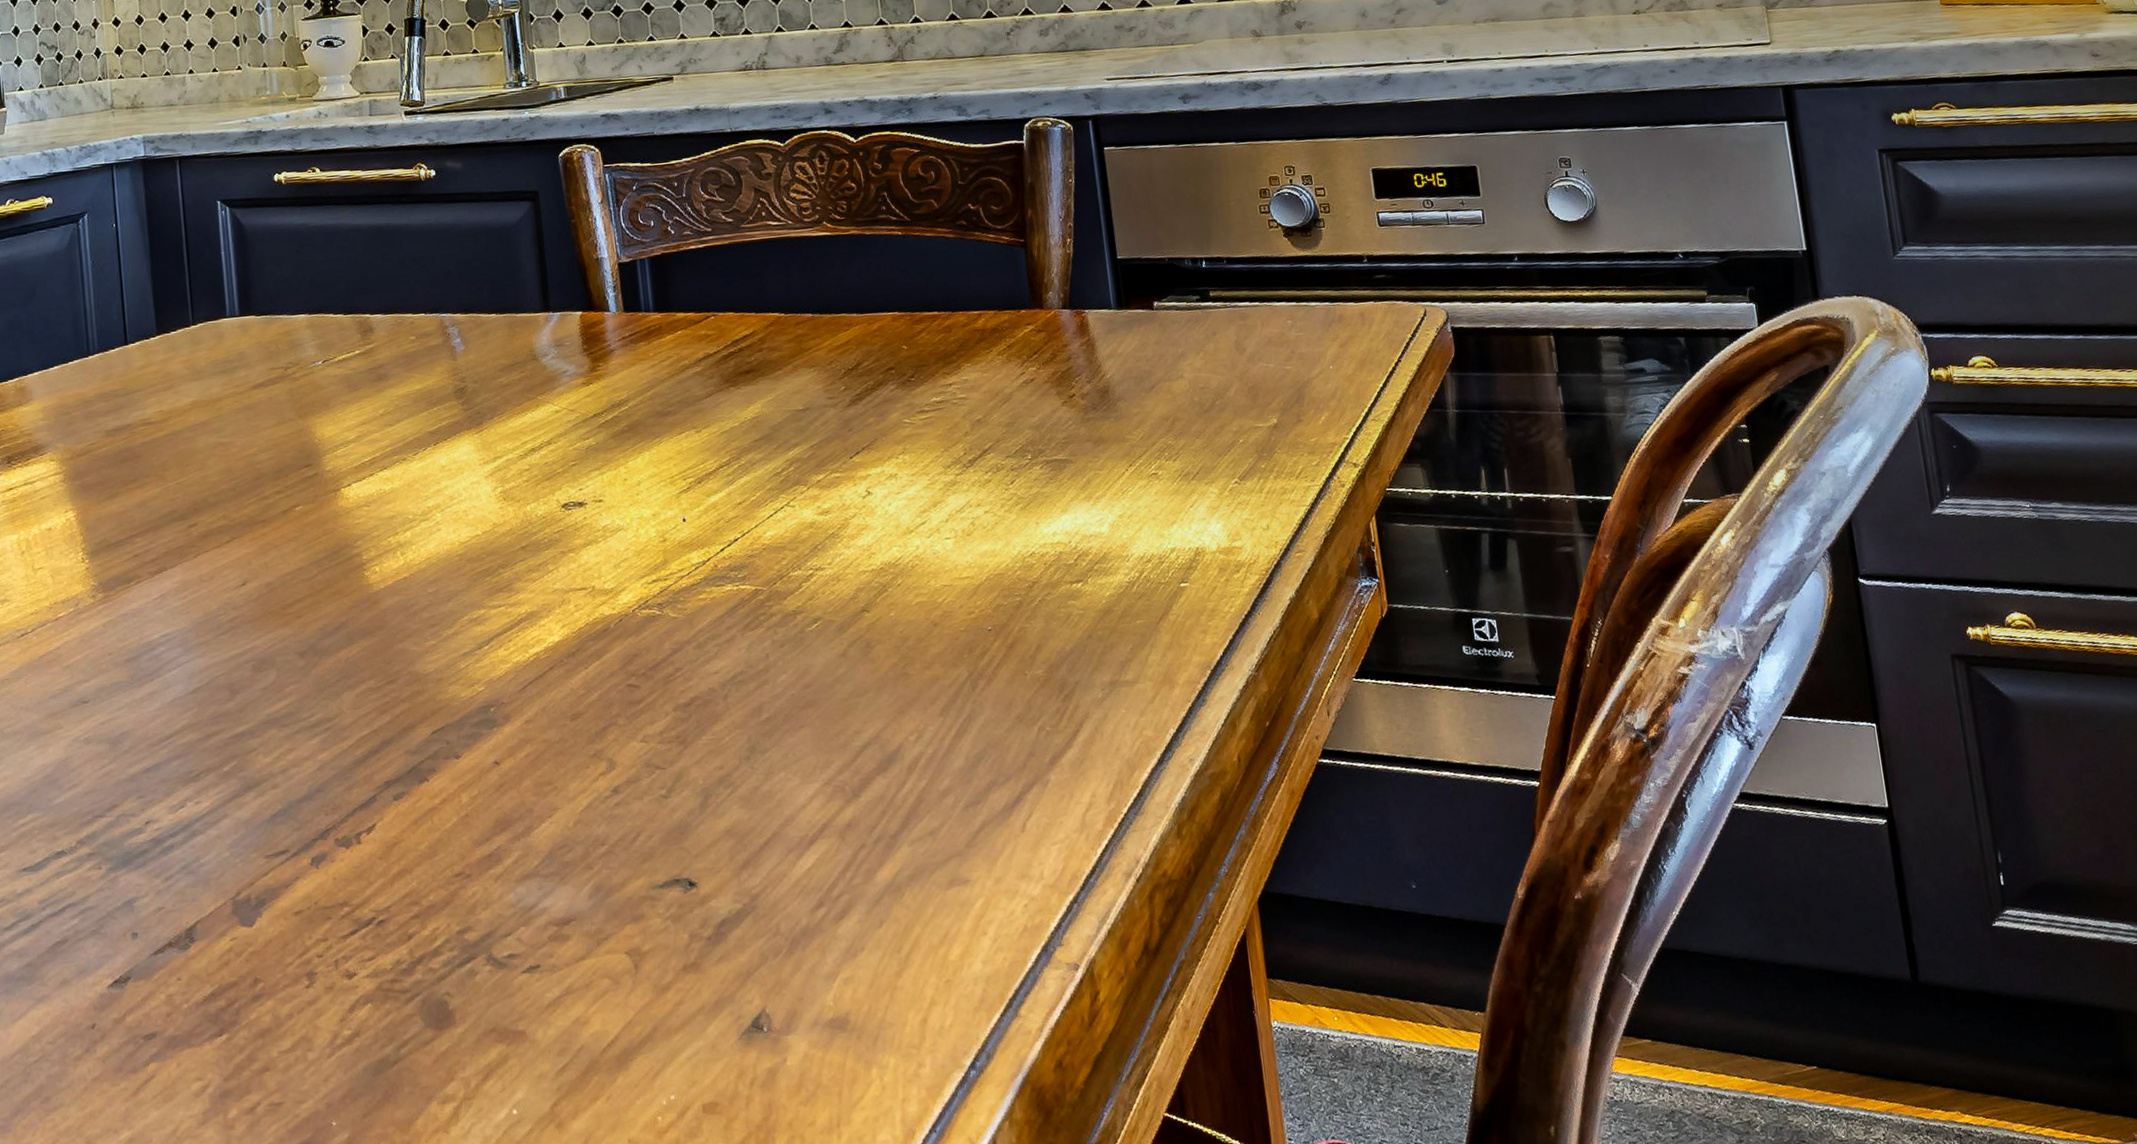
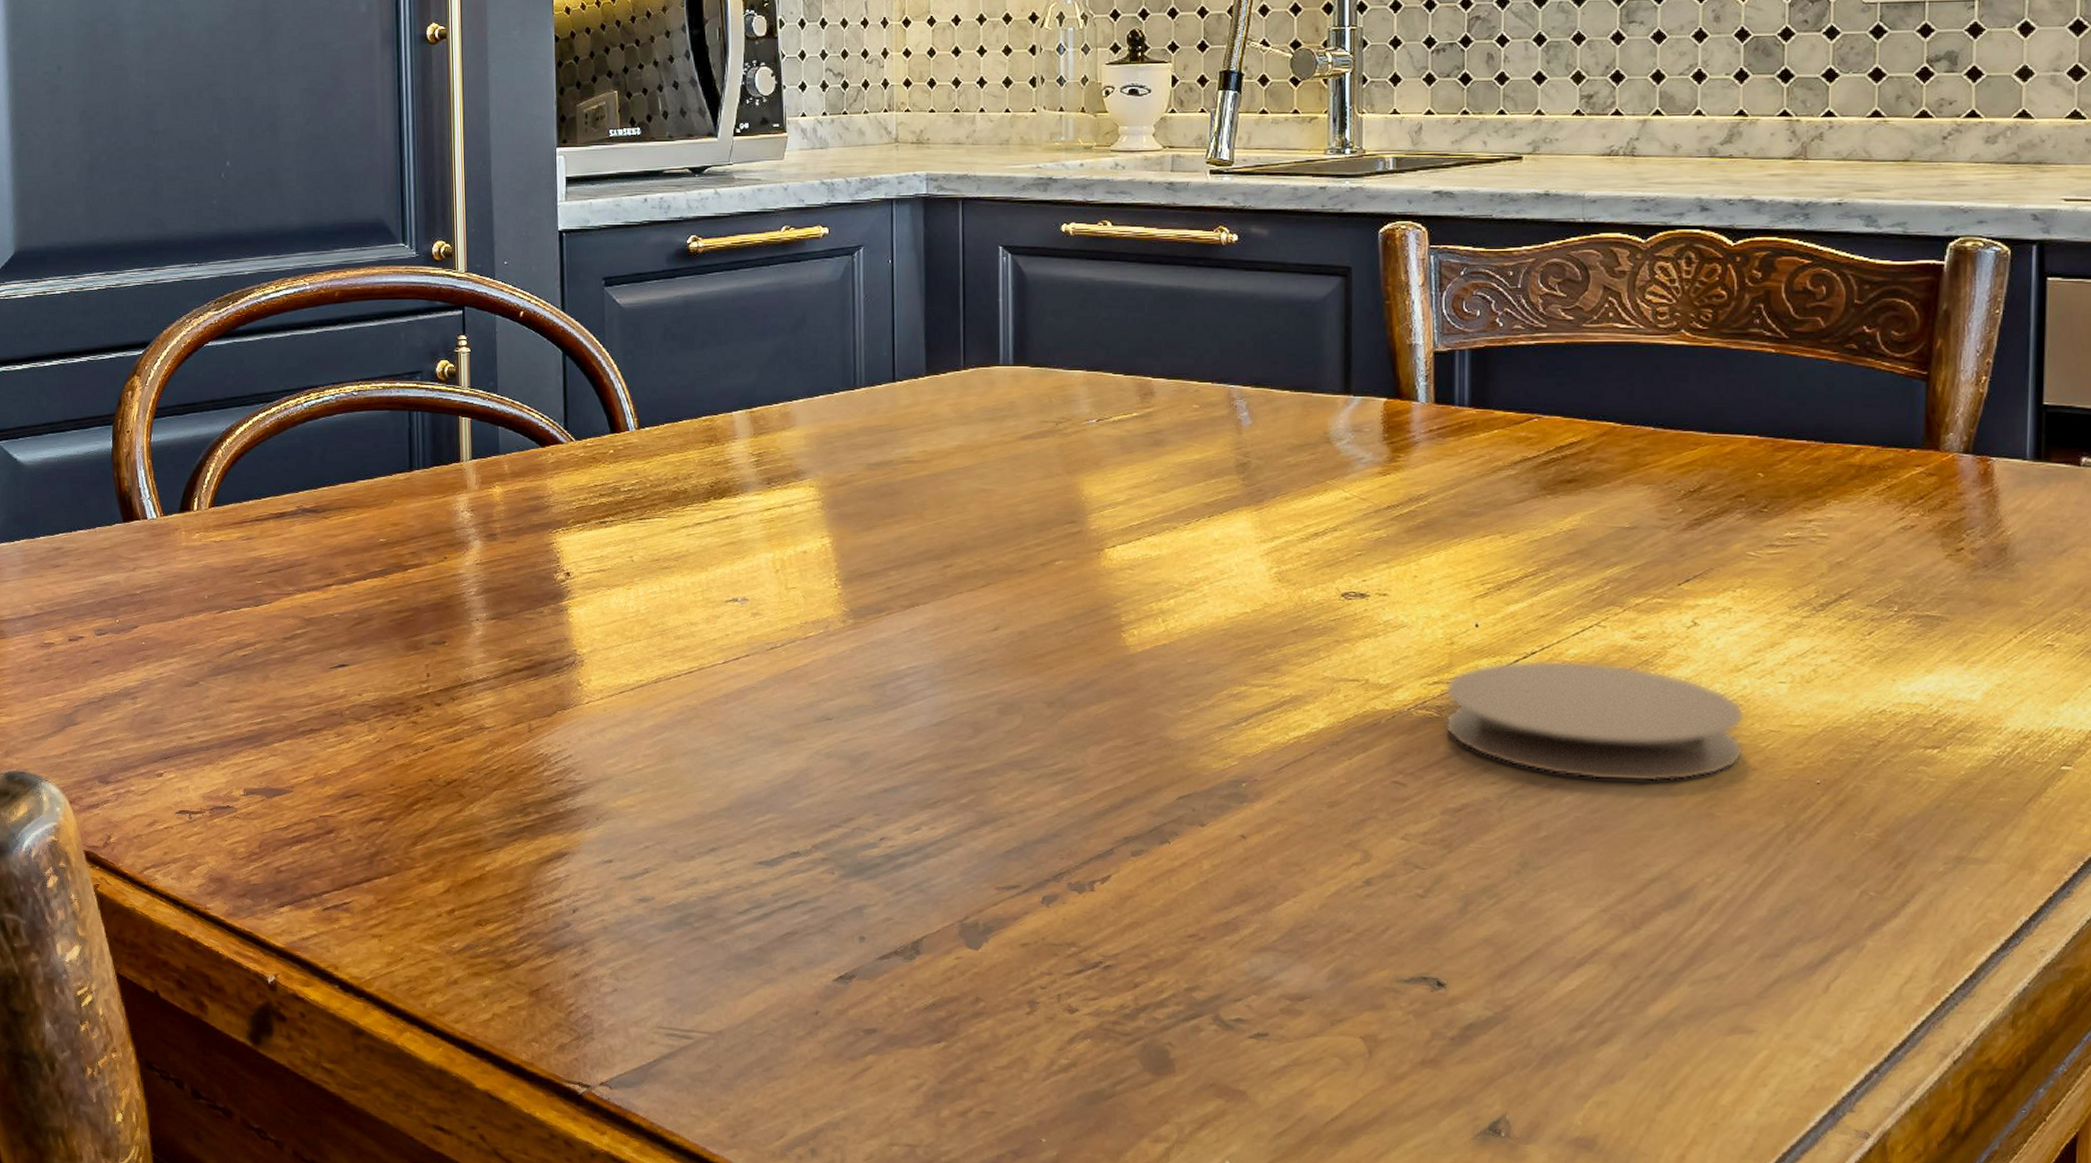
coaster: none [663,540,926,656] -> present [1445,660,1746,782]

